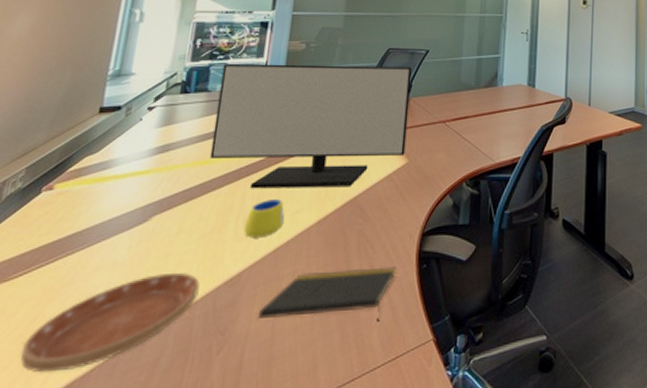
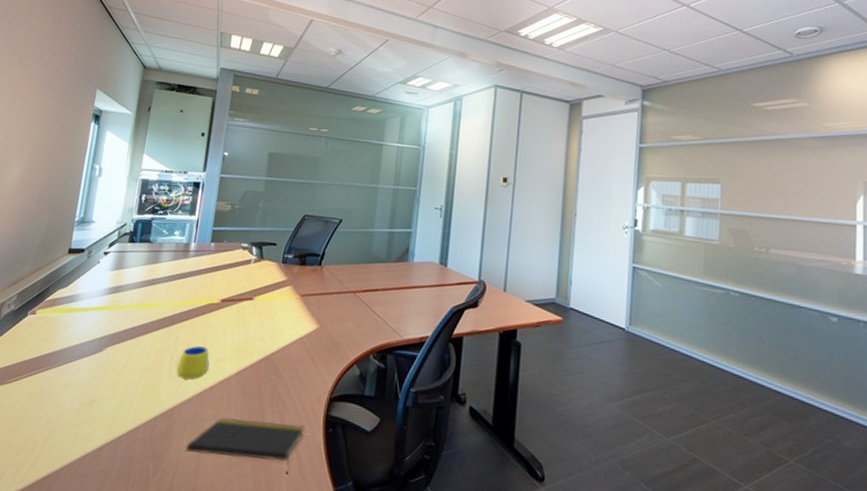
saucer: present [20,273,200,373] -> none [13,397,141,465]
monitor: present [209,63,412,189] -> none [150,219,326,343]

